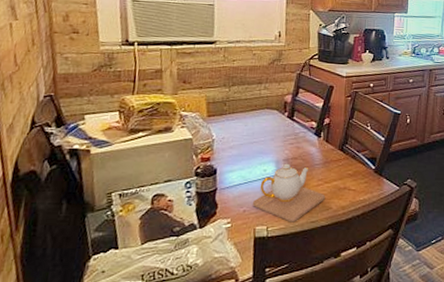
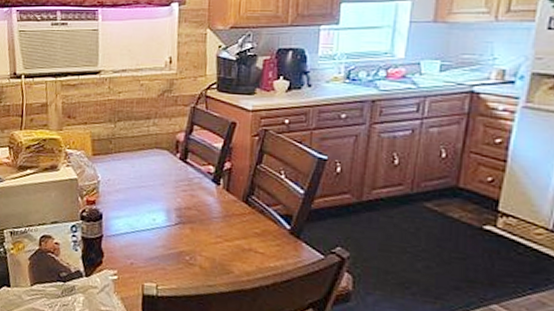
teapot: present [252,163,326,222] -> none [140,213,226,283]

